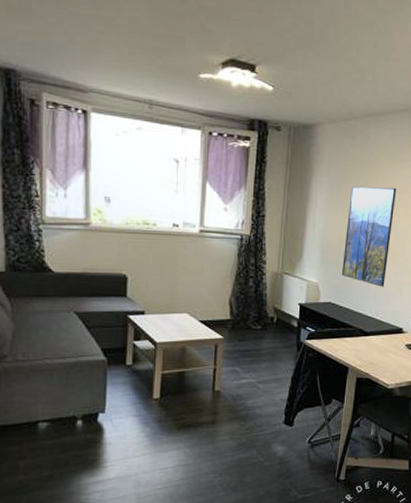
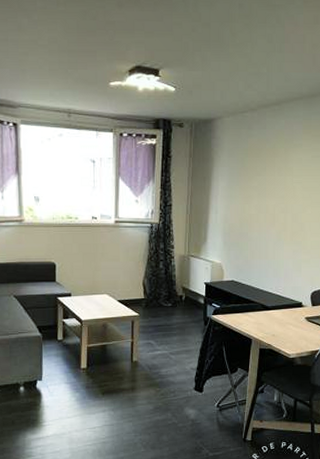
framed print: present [341,186,397,287] -> none [242,172,293,265]

